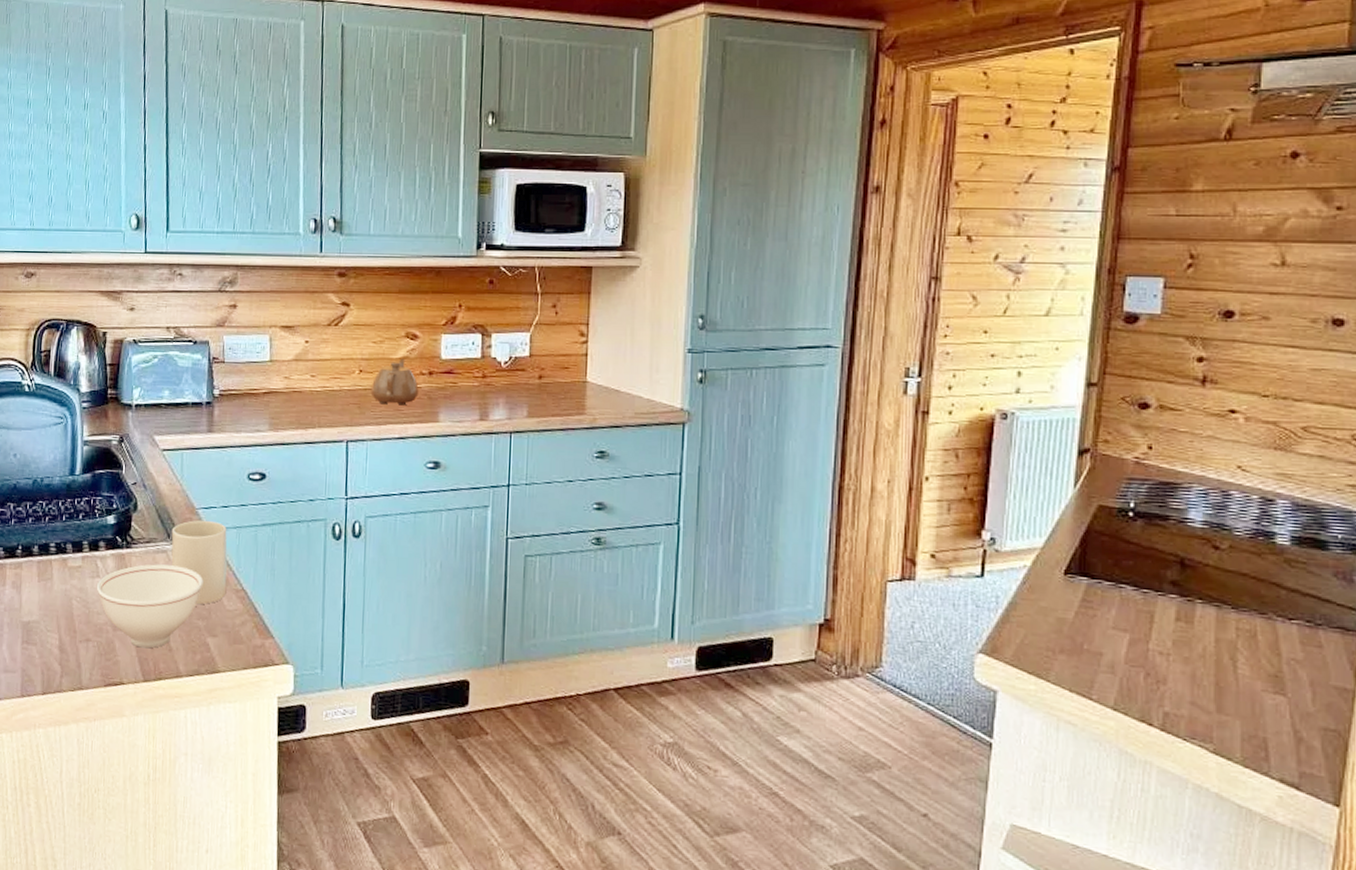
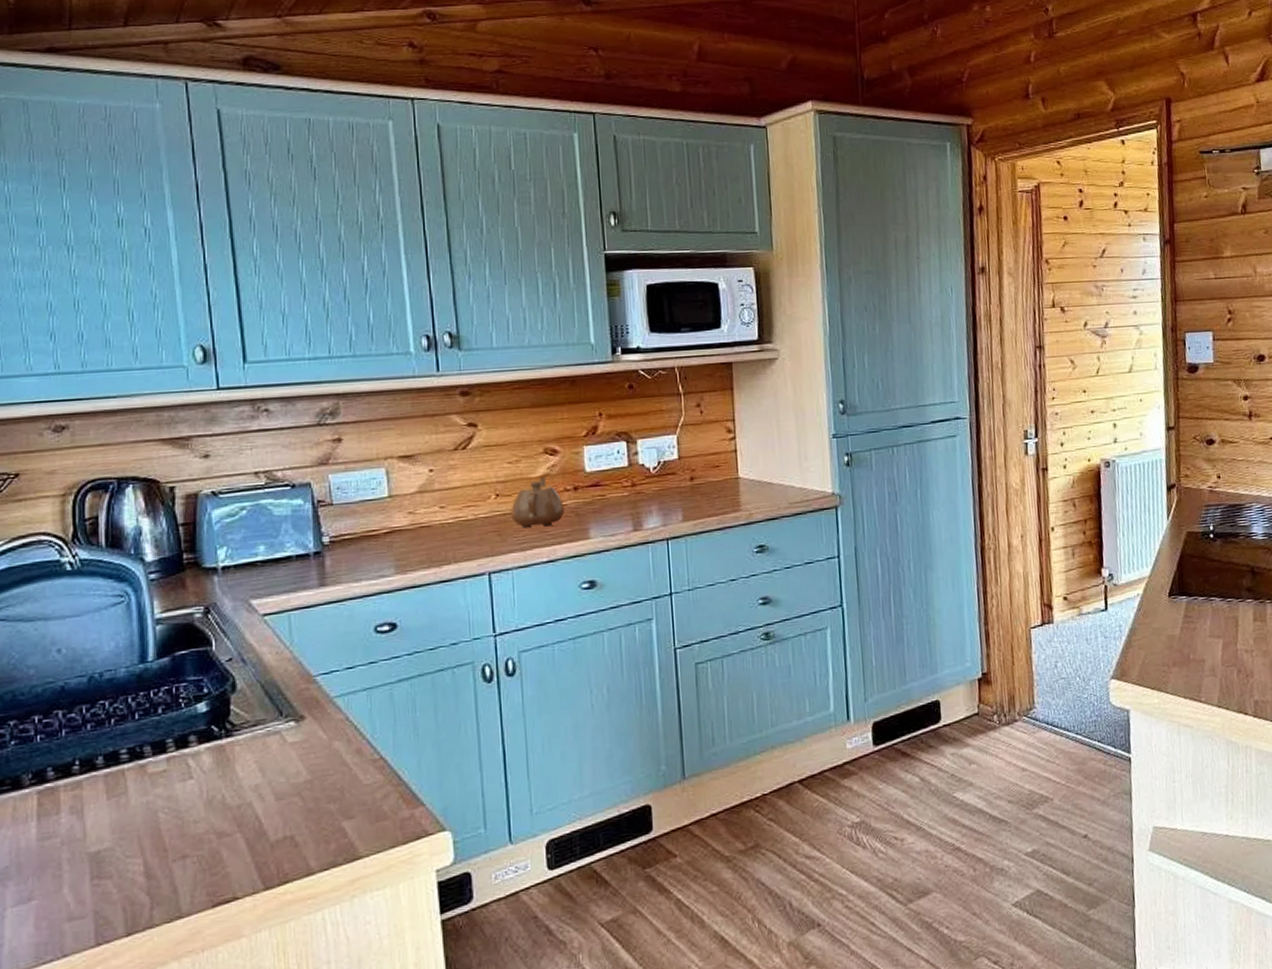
bowl: present [96,564,204,649] -> none [189,745,331,852]
mug: present [171,520,227,605] -> none [284,686,361,787]

